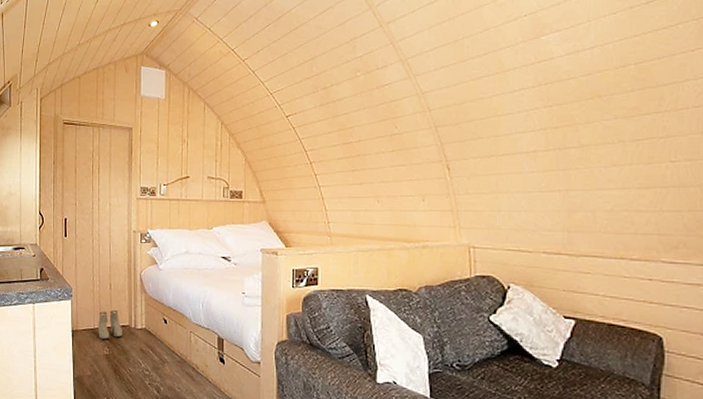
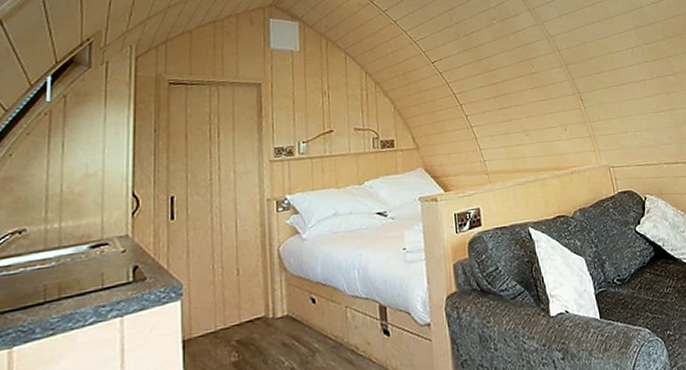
boots: present [98,310,122,340] -> none [222,300,256,343]

